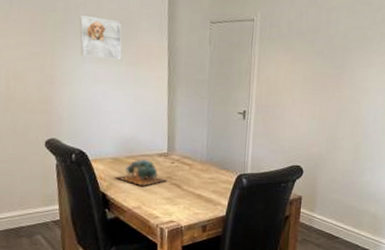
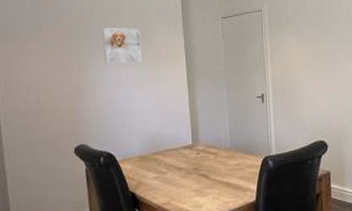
succulent plant: present [115,158,167,186] -> none [143,153,194,181]

